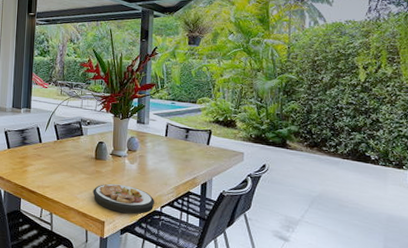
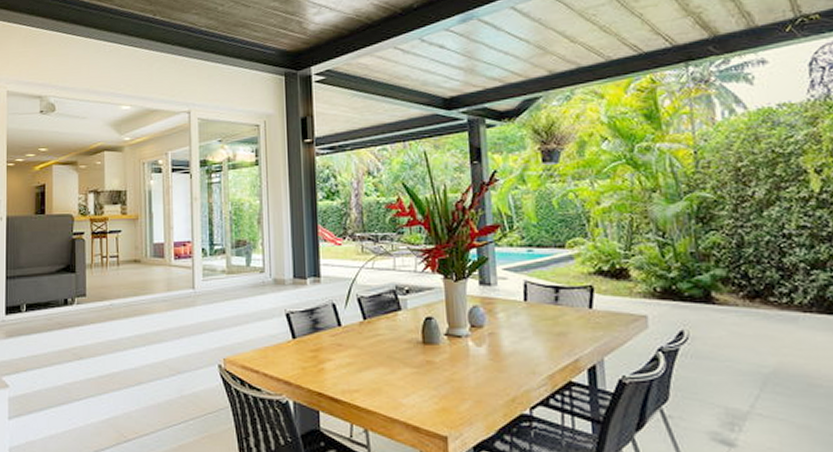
plate: present [93,183,155,215] -> none [424,378,520,423]

